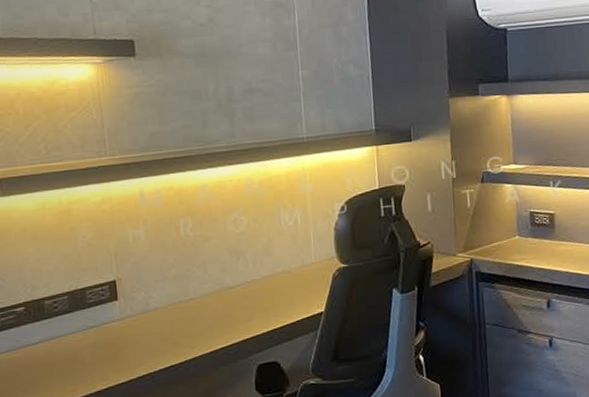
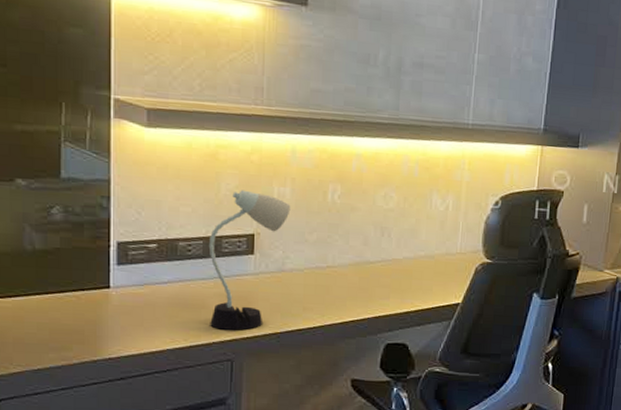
desk lamp: none [73,239,147,380] -> present [208,190,291,330]

